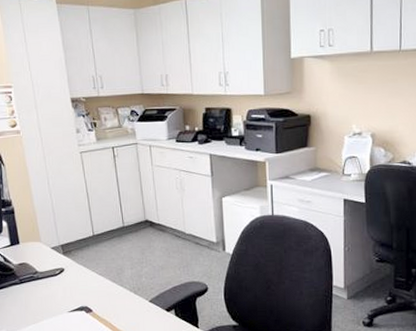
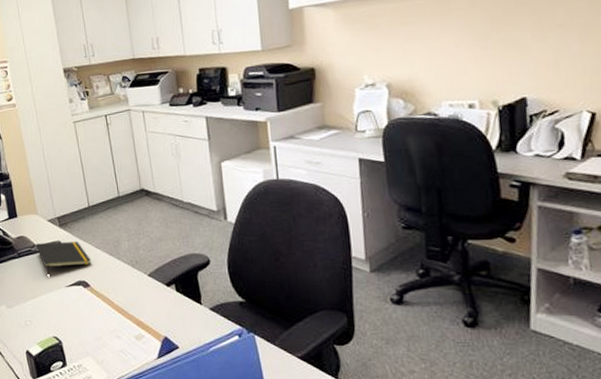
notepad: none [38,268,95,300] -> present [35,241,92,274]

